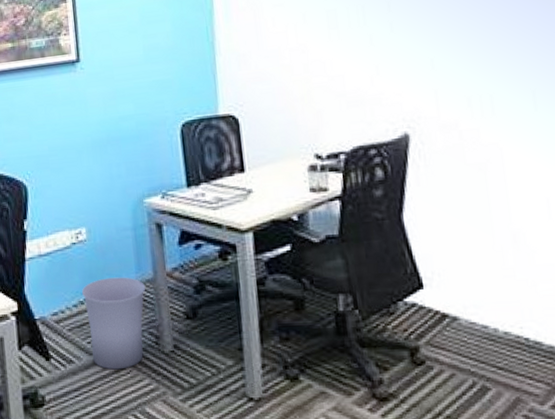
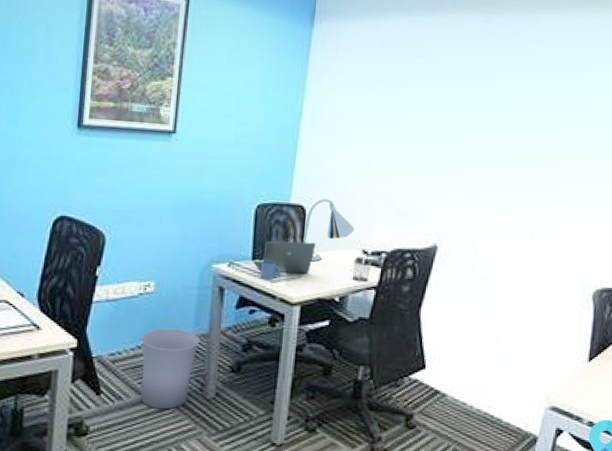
laptop: none [189,155,258,200] -> present [253,240,316,274]
mug: none [199,184,222,208] -> present [261,260,281,281]
table lamp: none [240,102,301,178] -> present [303,199,355,262]

